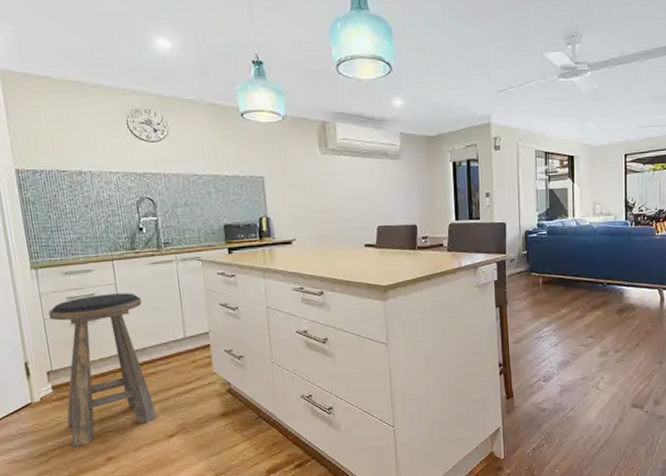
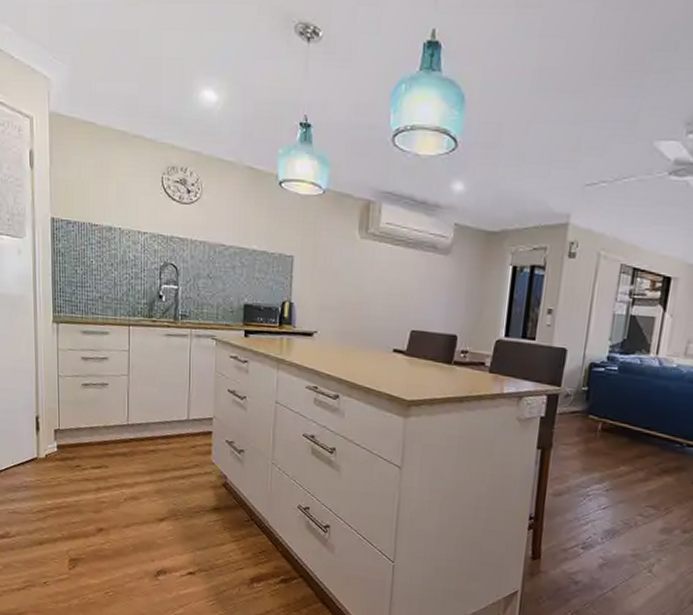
stool: present [48,293,157,447] -> none [64,359,151,511]

